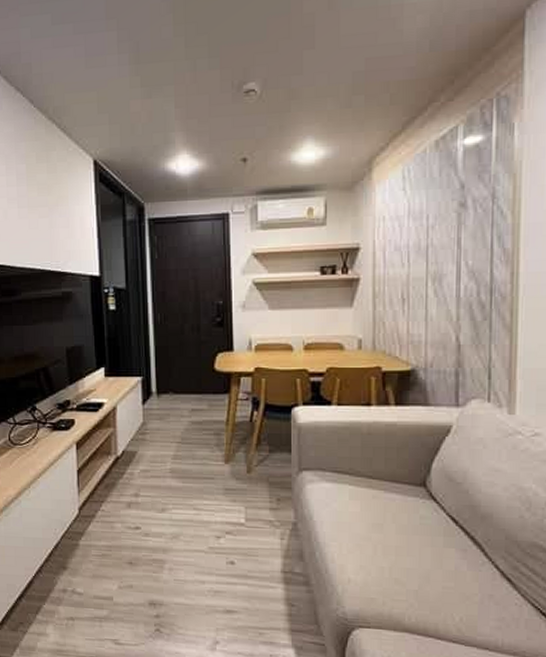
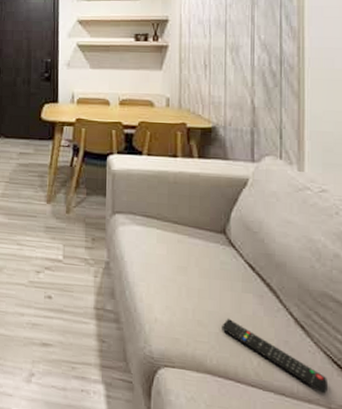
remote control: none [421,574,535,646] -> present [222,318,327,394]

